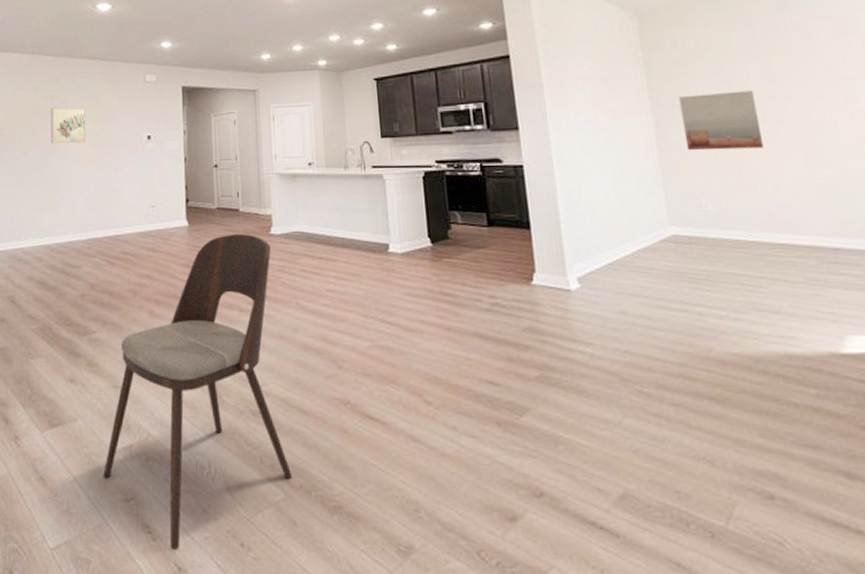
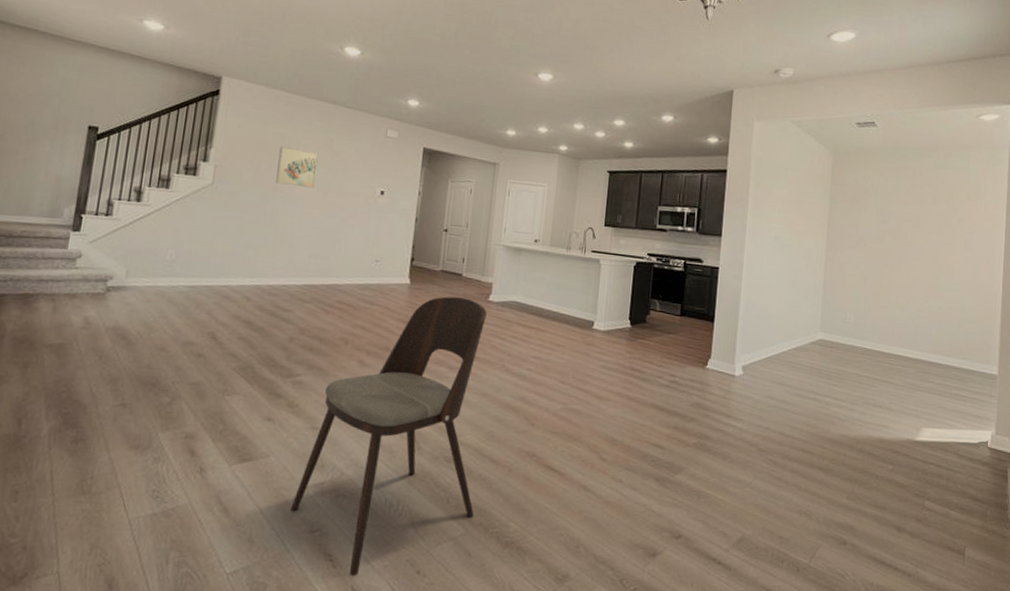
wall art: present [678,90,763,151] -> none [846,228,903,279]

